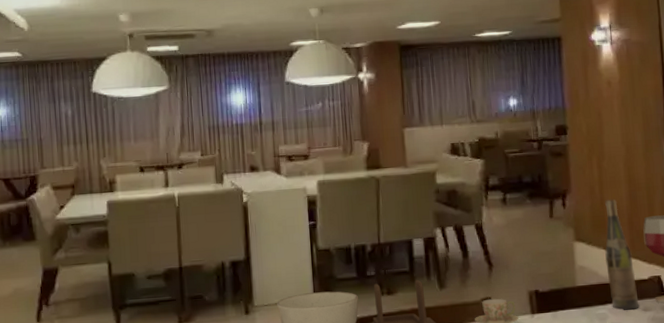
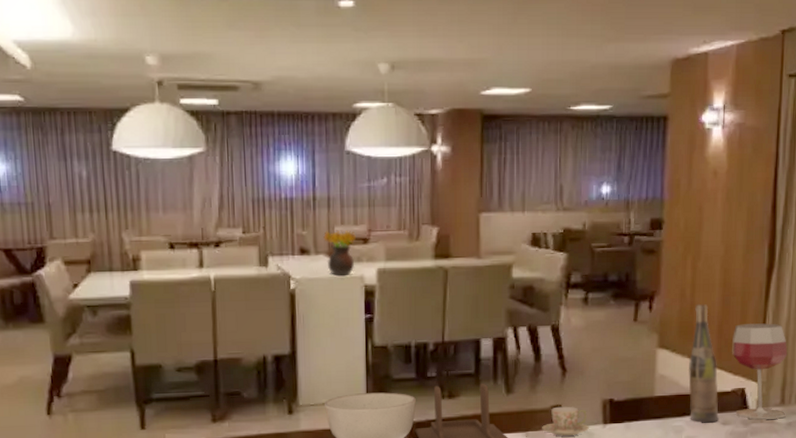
flower arrangement: none [270,148,298,190] -> present [323,230,356,277]

